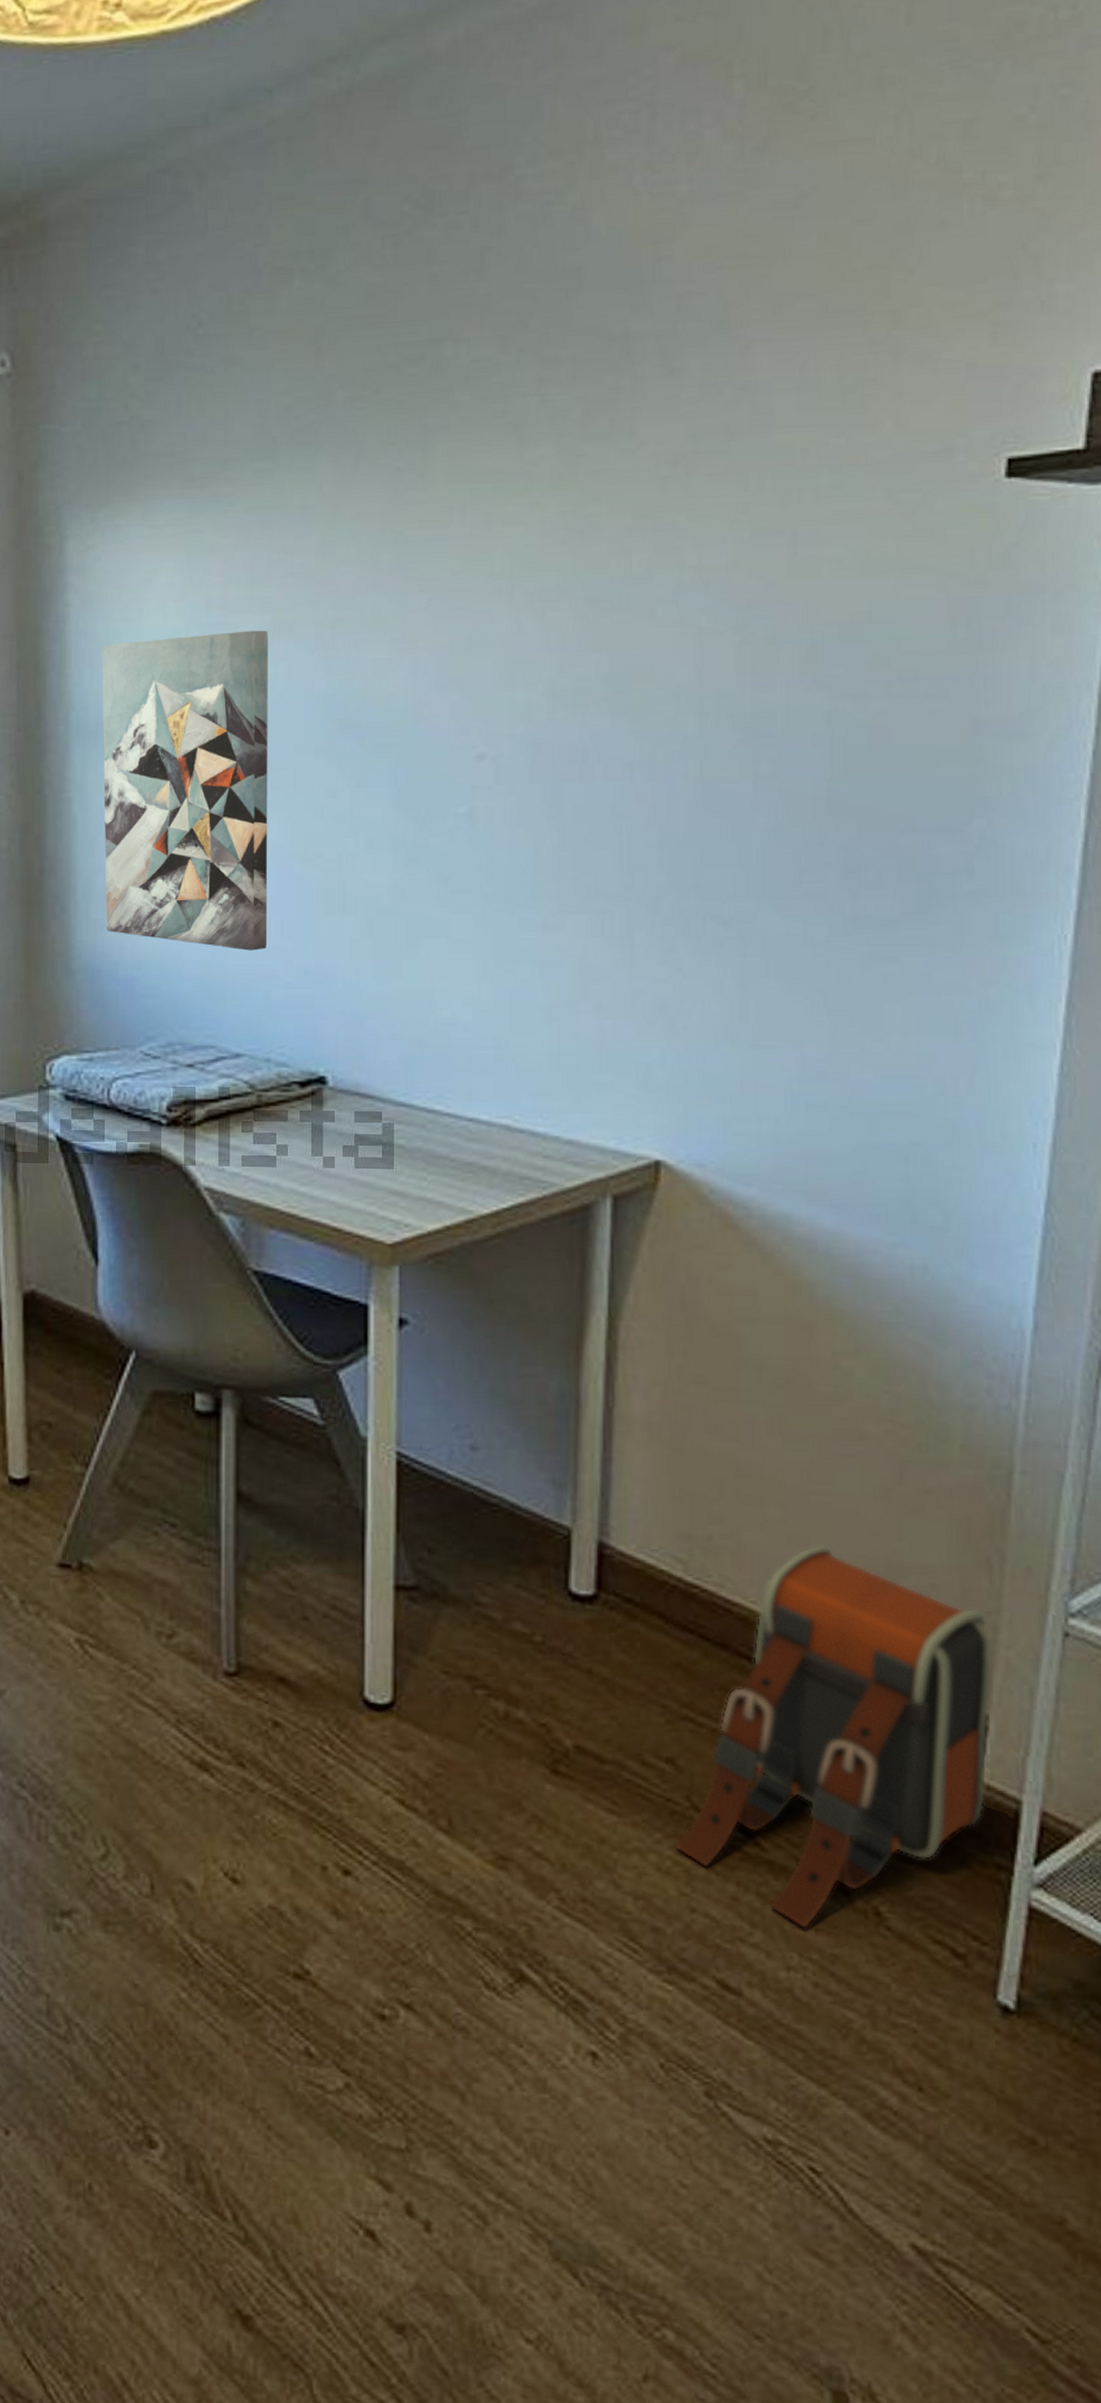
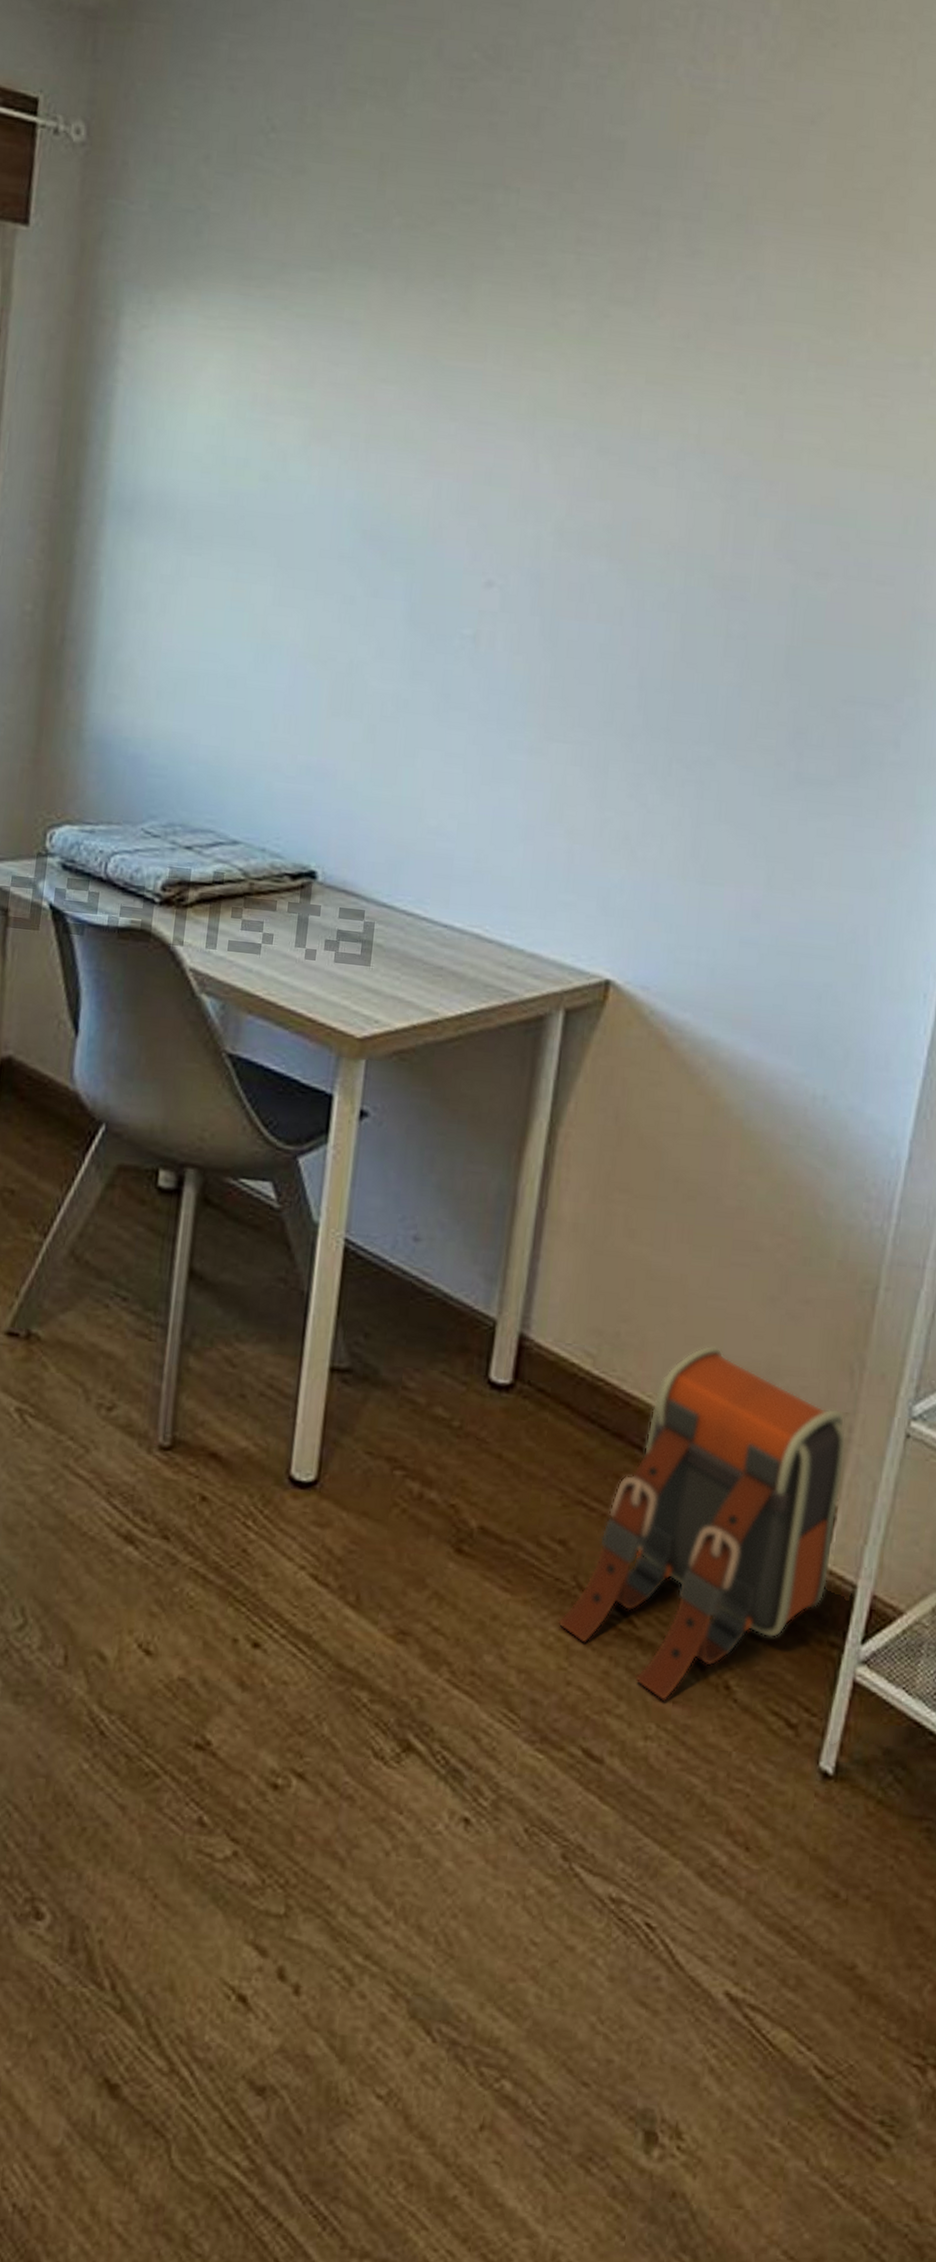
wall art: present [102,630,269,951] -> none [121,424,307,743]

